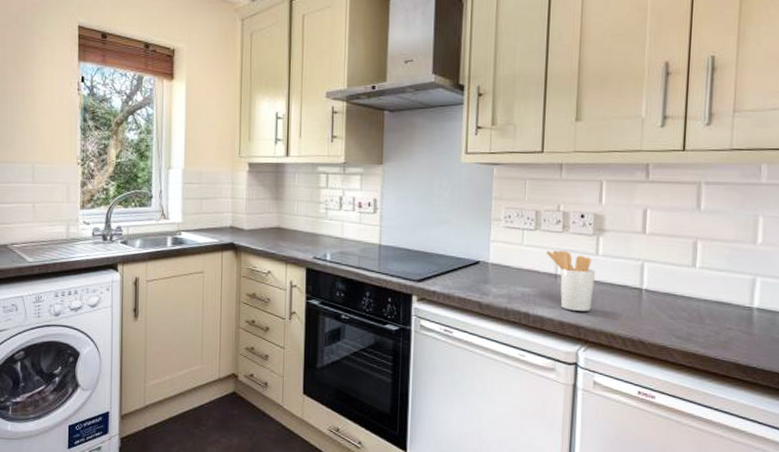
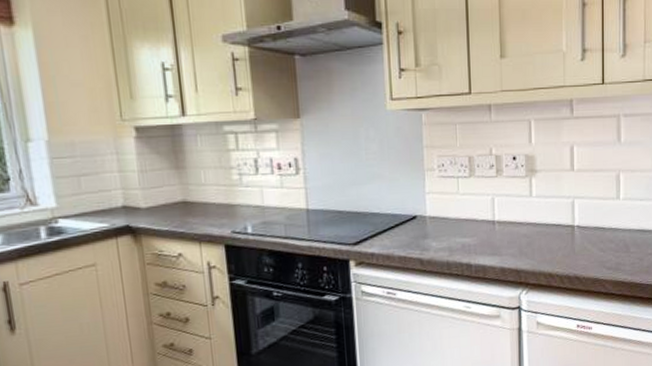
utensil holder: present [545,250,596,311] -> none [482,196,531,256]

